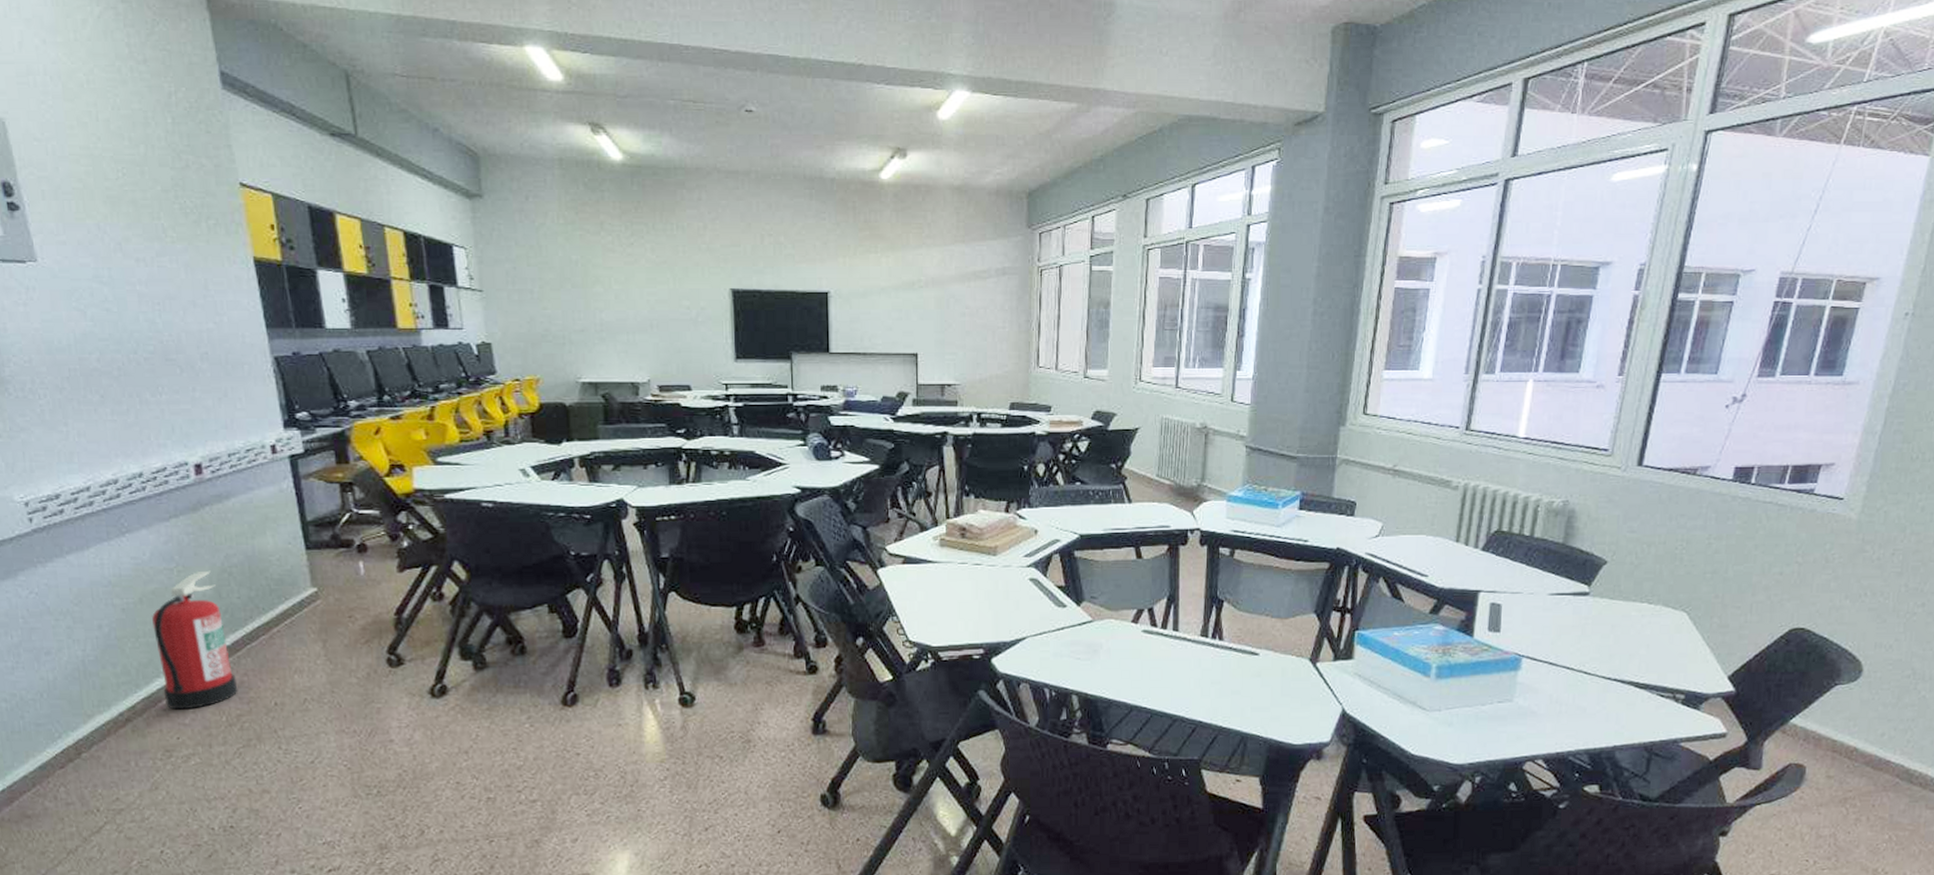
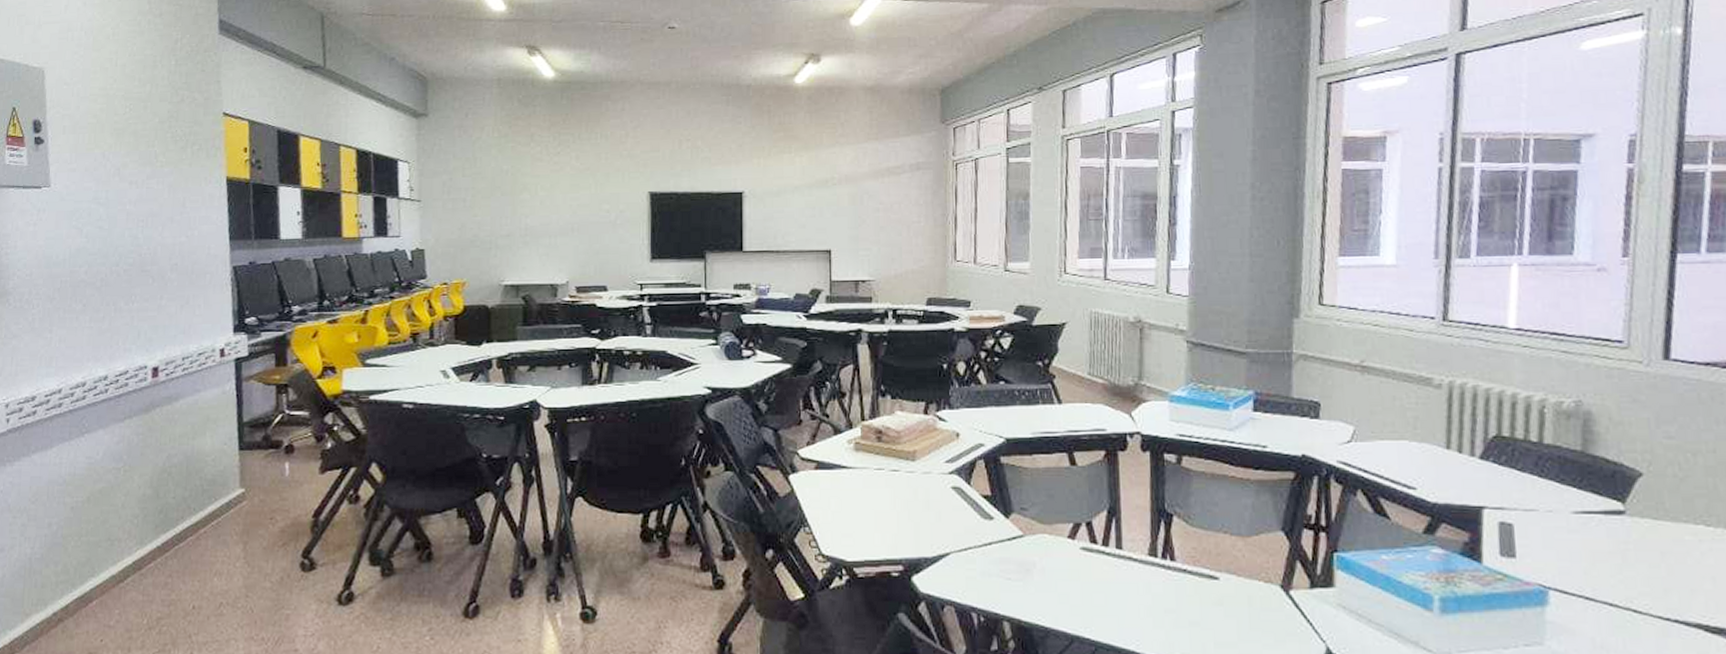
fire extinguisher: present [152,570,238,710] -> none [95,470,162,611]

